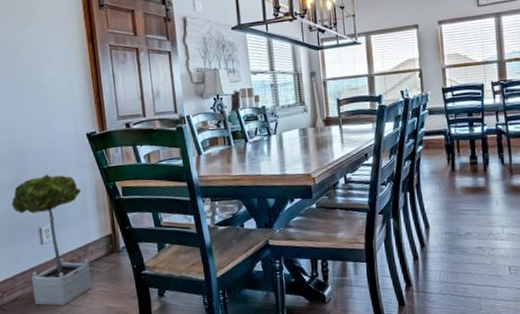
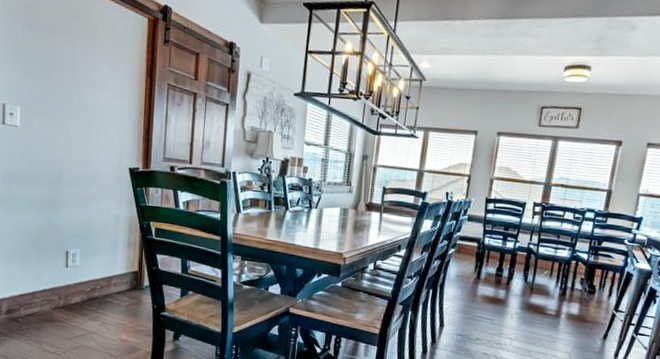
potted tree: present [11,174,92,306] -> none [42,200,115,330]

